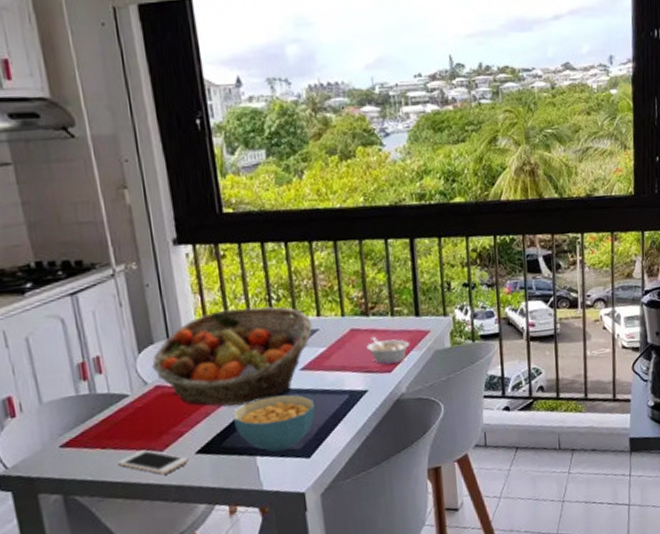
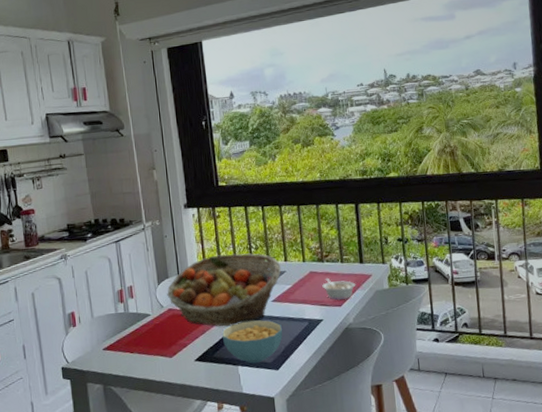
cell phone: present [117,450,189,475] -> none [140,355,190,375]

